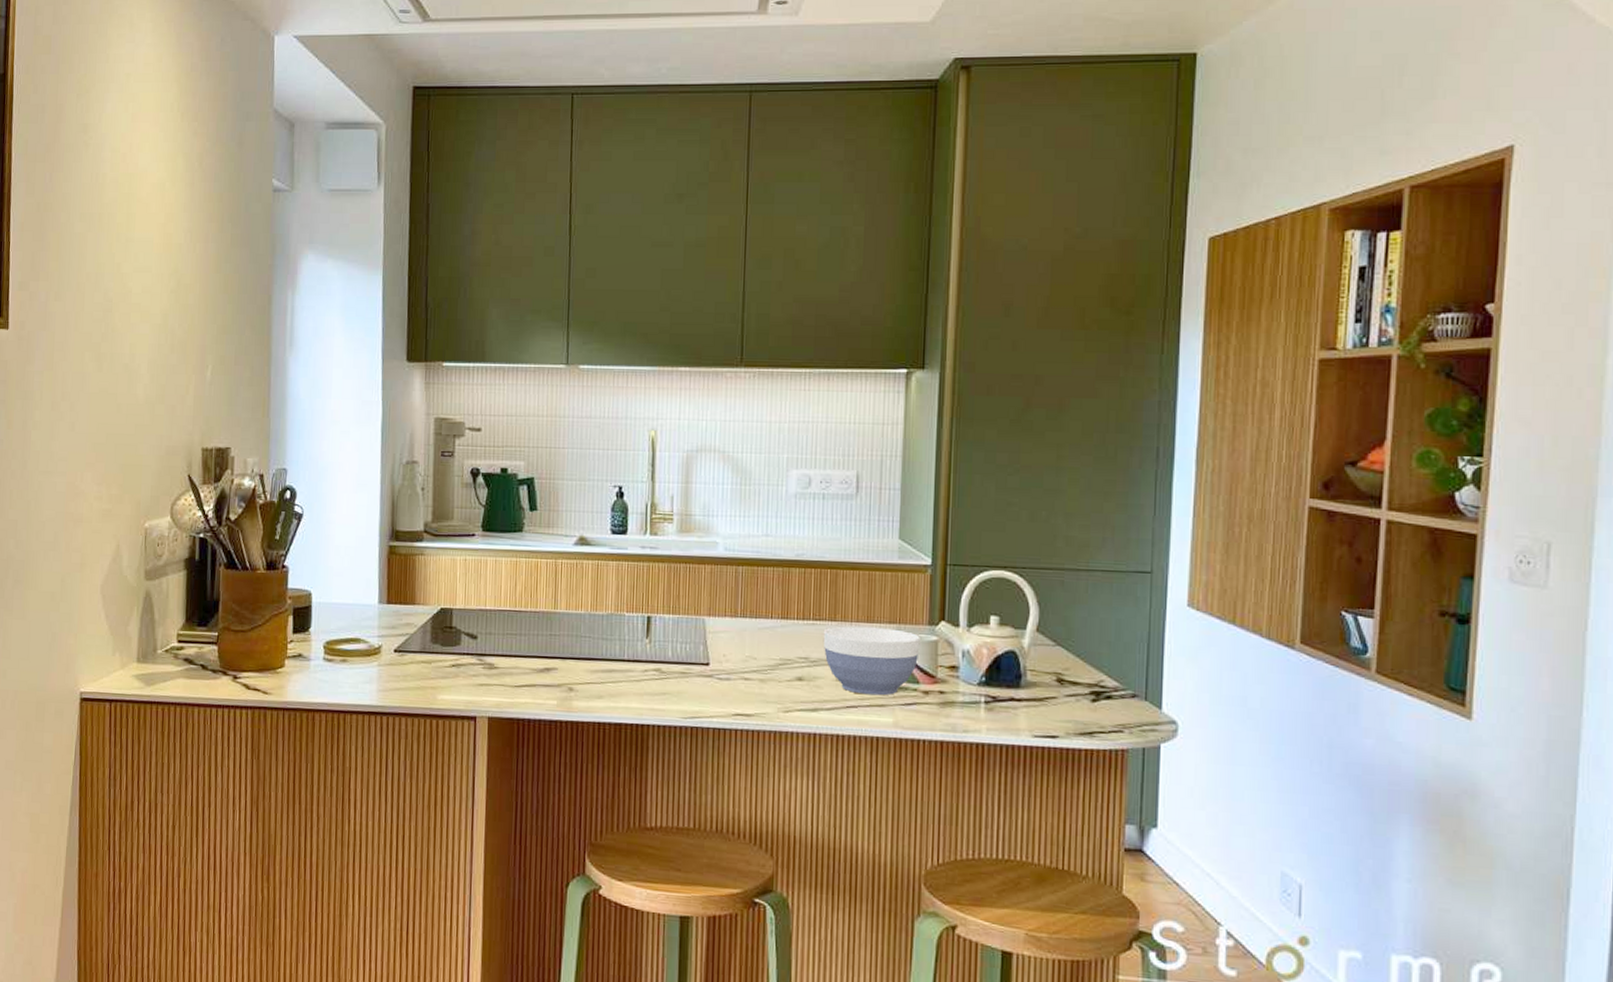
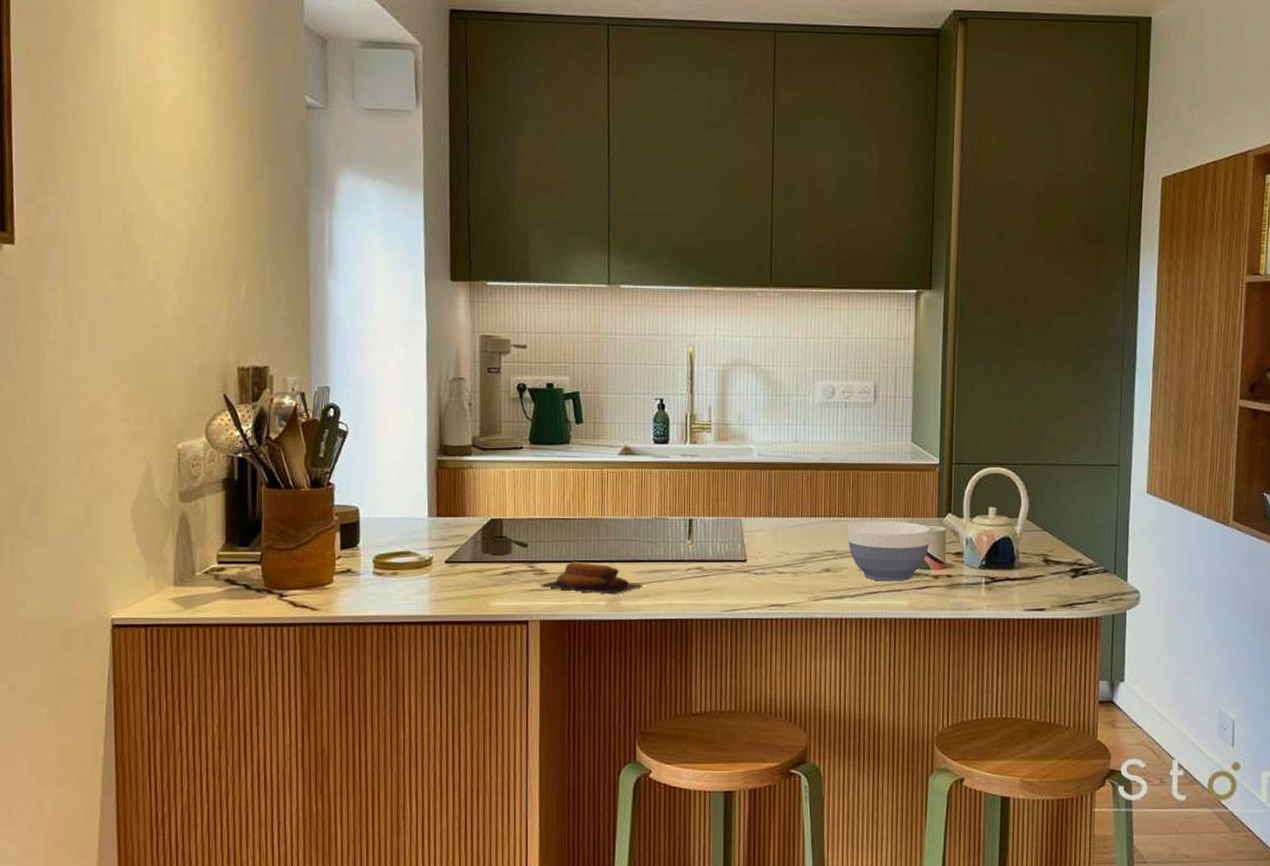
banana: none [487,656,599,694] -> present [538,561,645,595]

